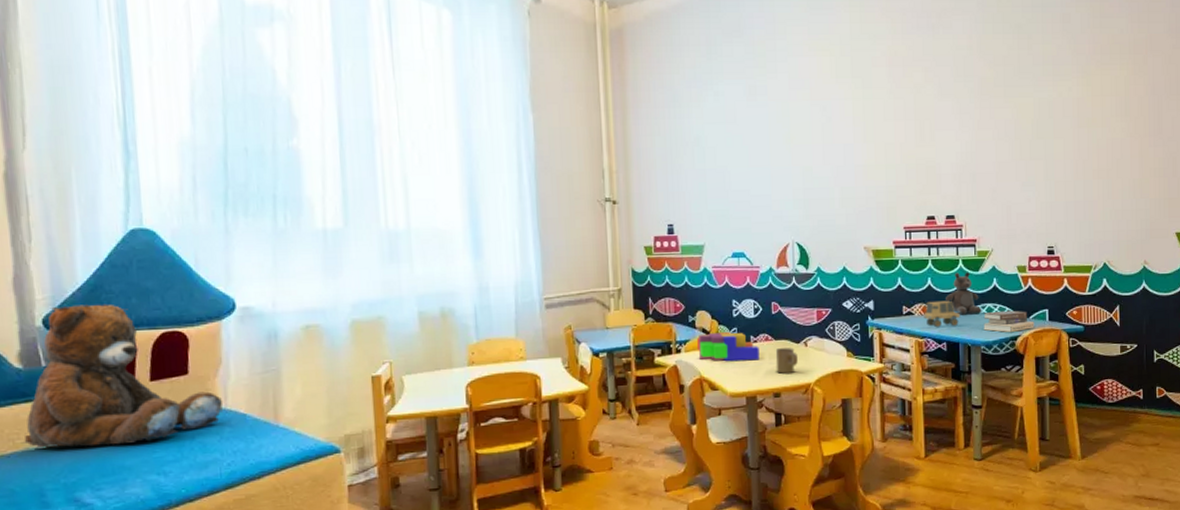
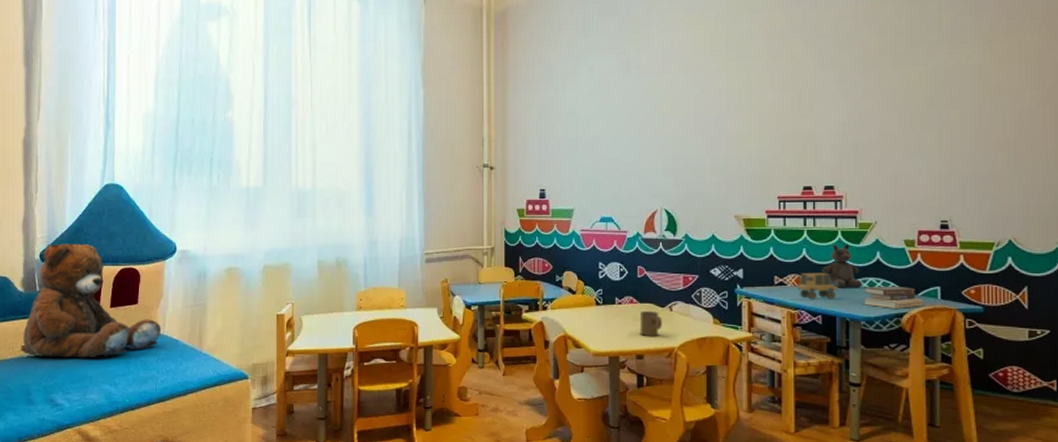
toy blocks: present [696,331,760,362] -> none [562,292,624,322]

